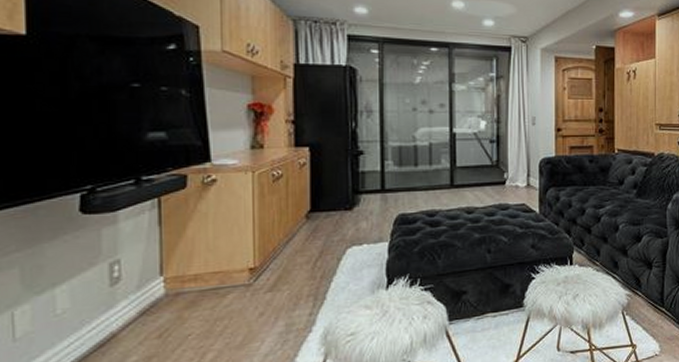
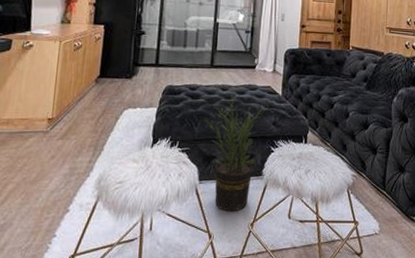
potted plant: none [449,214,528,352] -> present [205,92,271,212]

